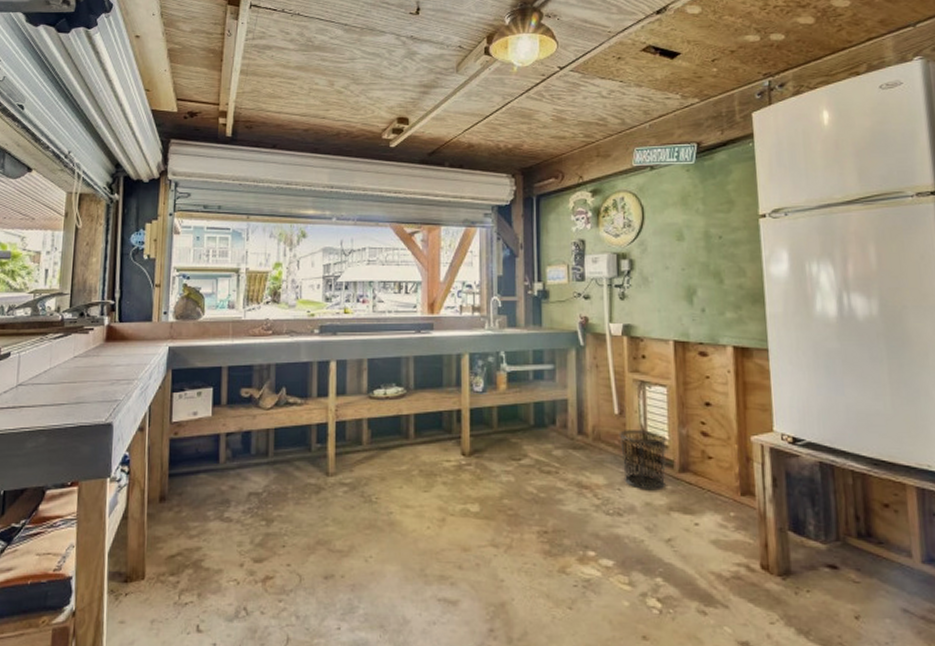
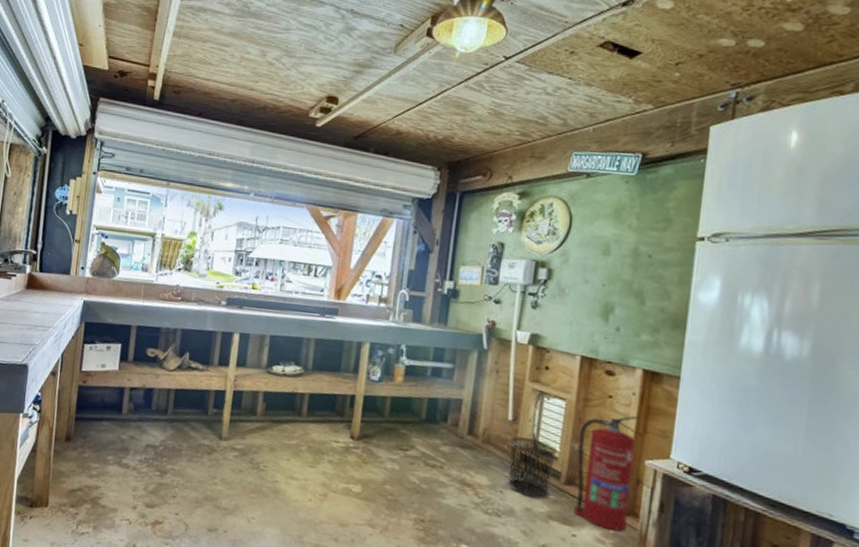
fire extinguisher: none [684,393,745,513] -> present [574,415,643,531]

